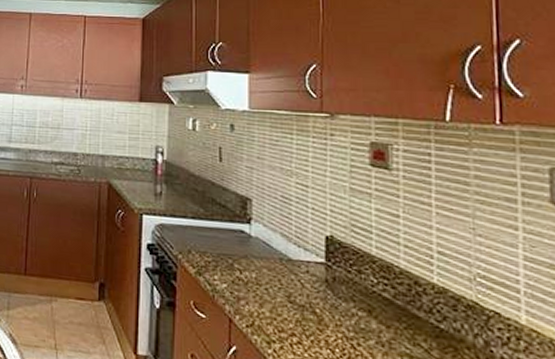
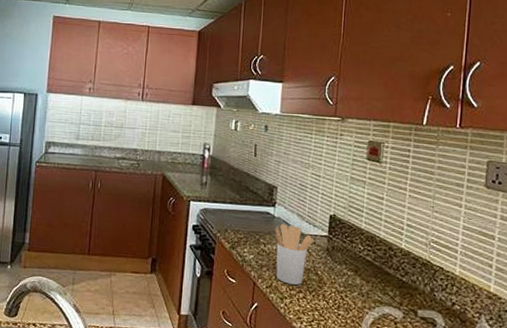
utensil holder: none [252,246,305,326] -> present [275,224,313,285]

